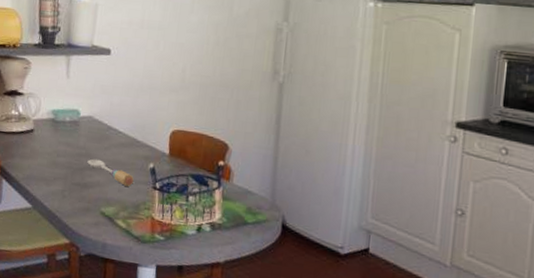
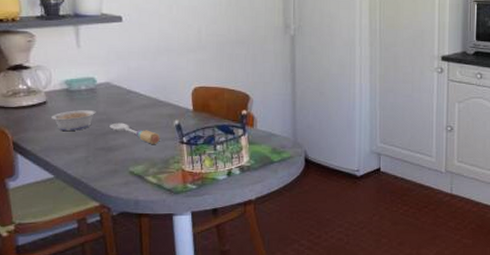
legume: none [30,140,77,162] -> present [44,110,96,131]

